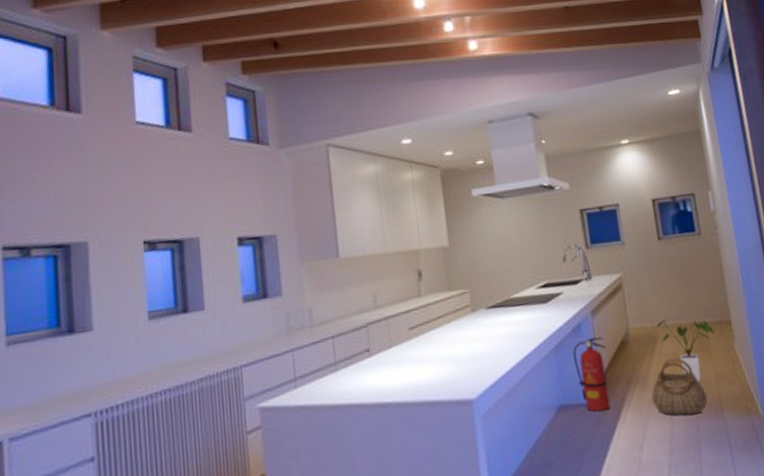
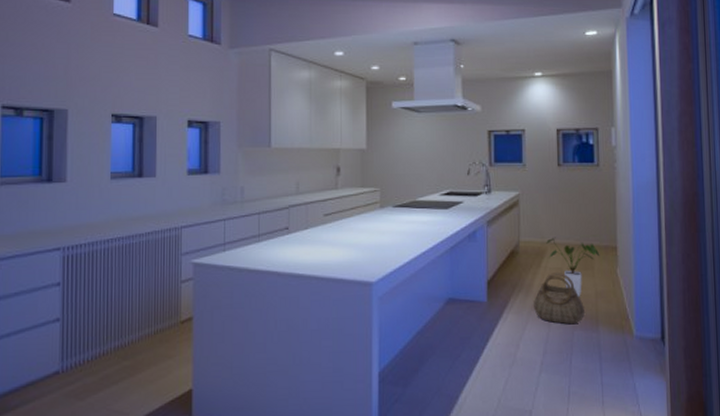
fire extinguisher: present [573,337,611,412] -> none [466,245,497,309]

